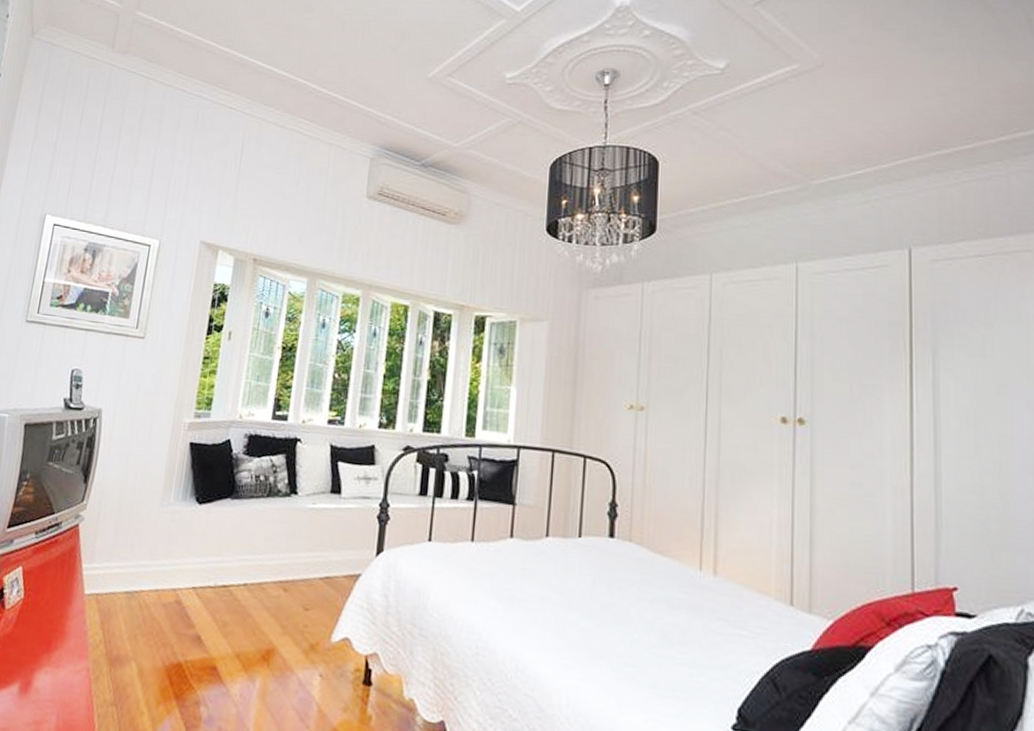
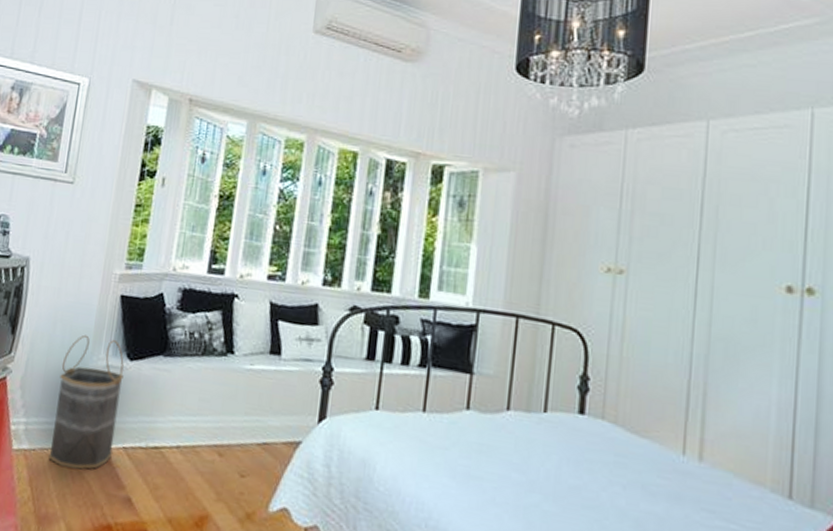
basket: none [119,481,193,611] -> present [47,334,124,470]

